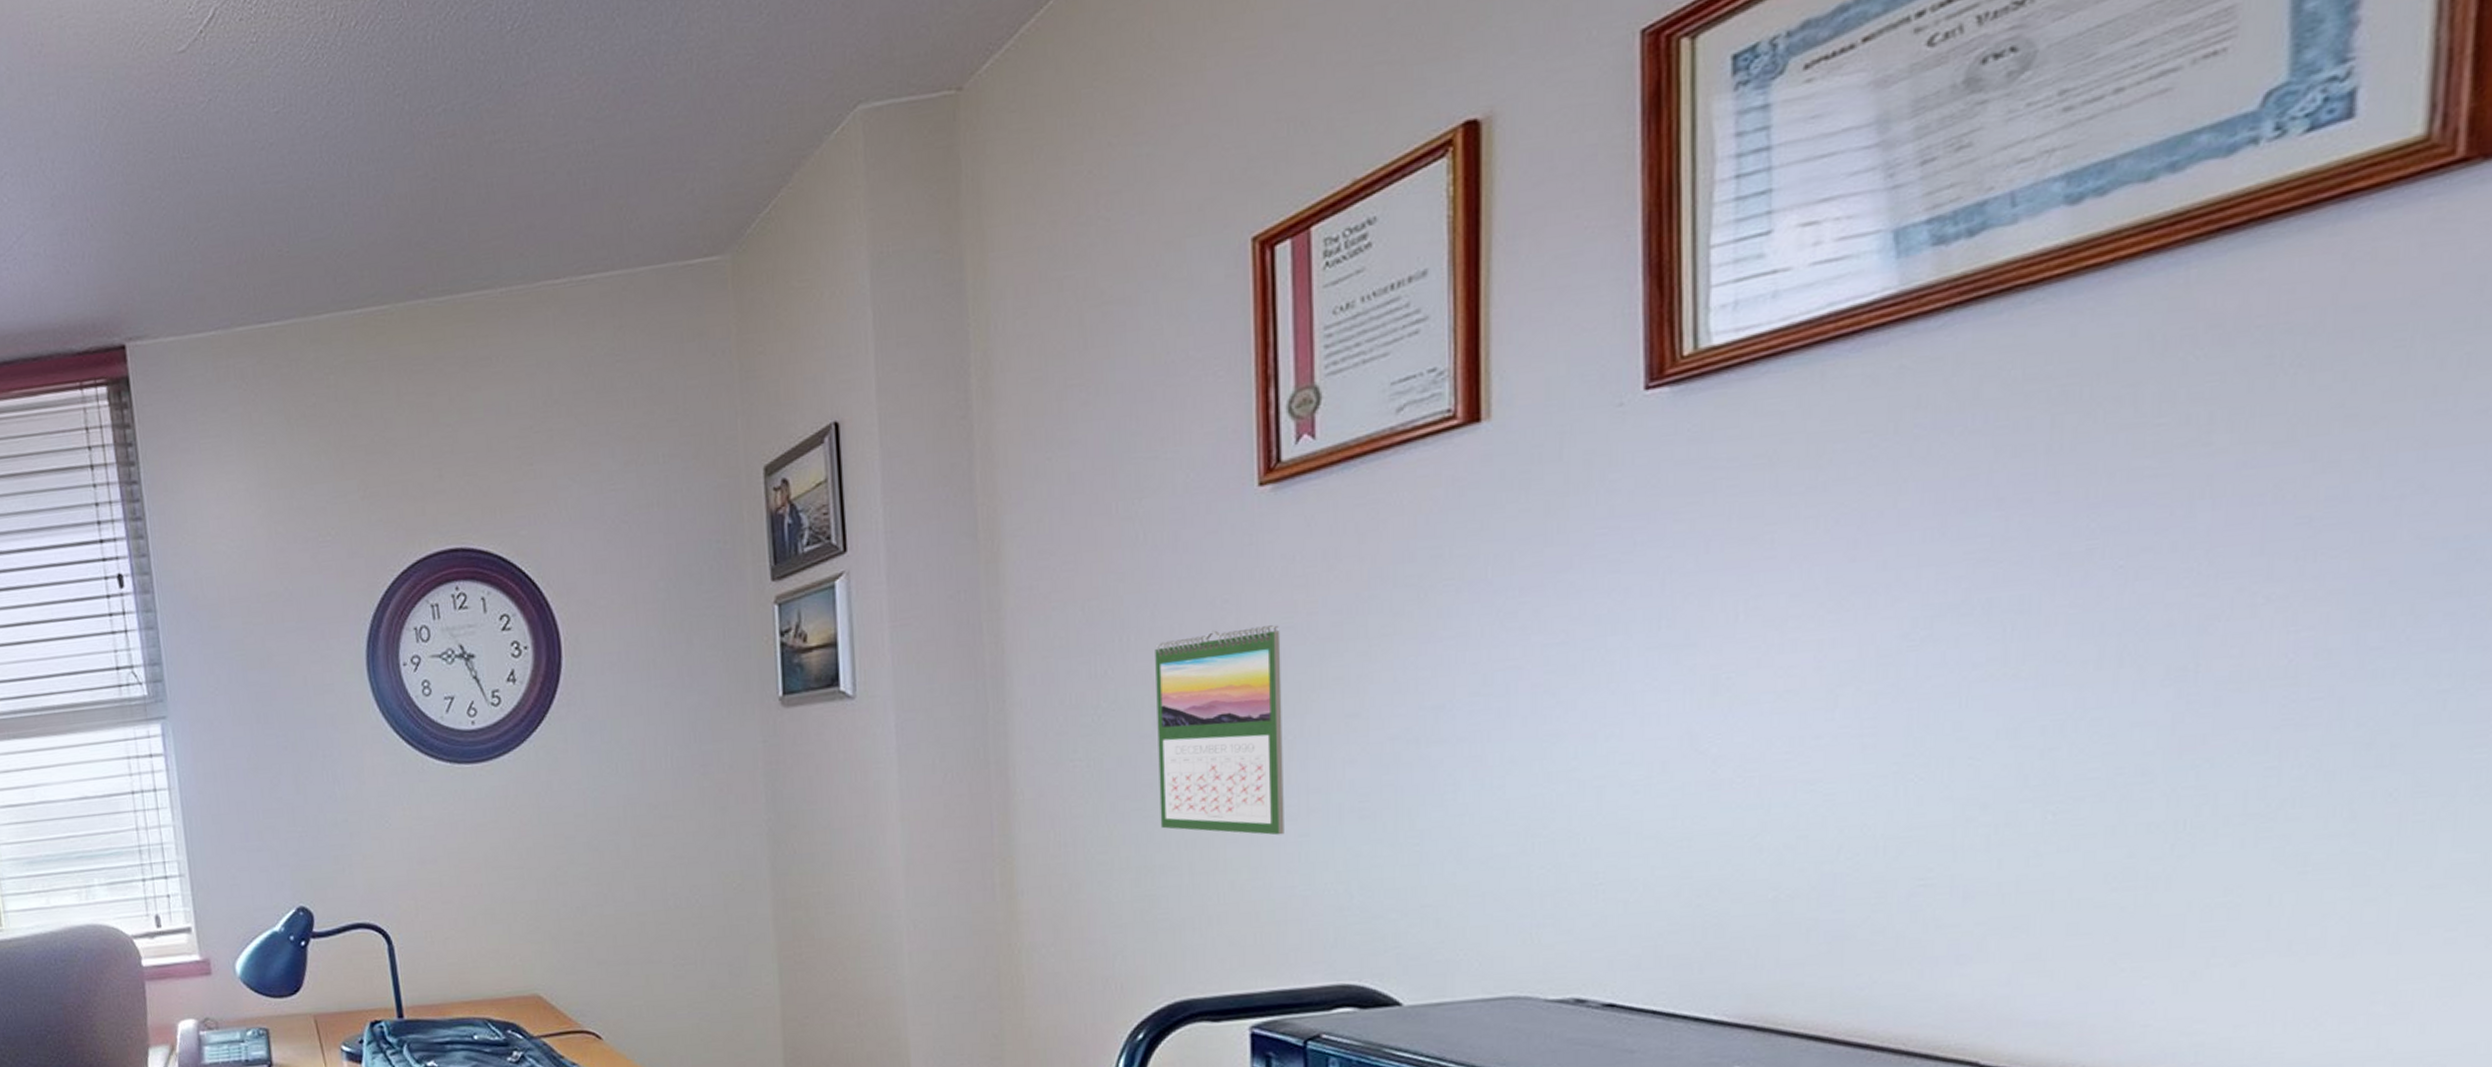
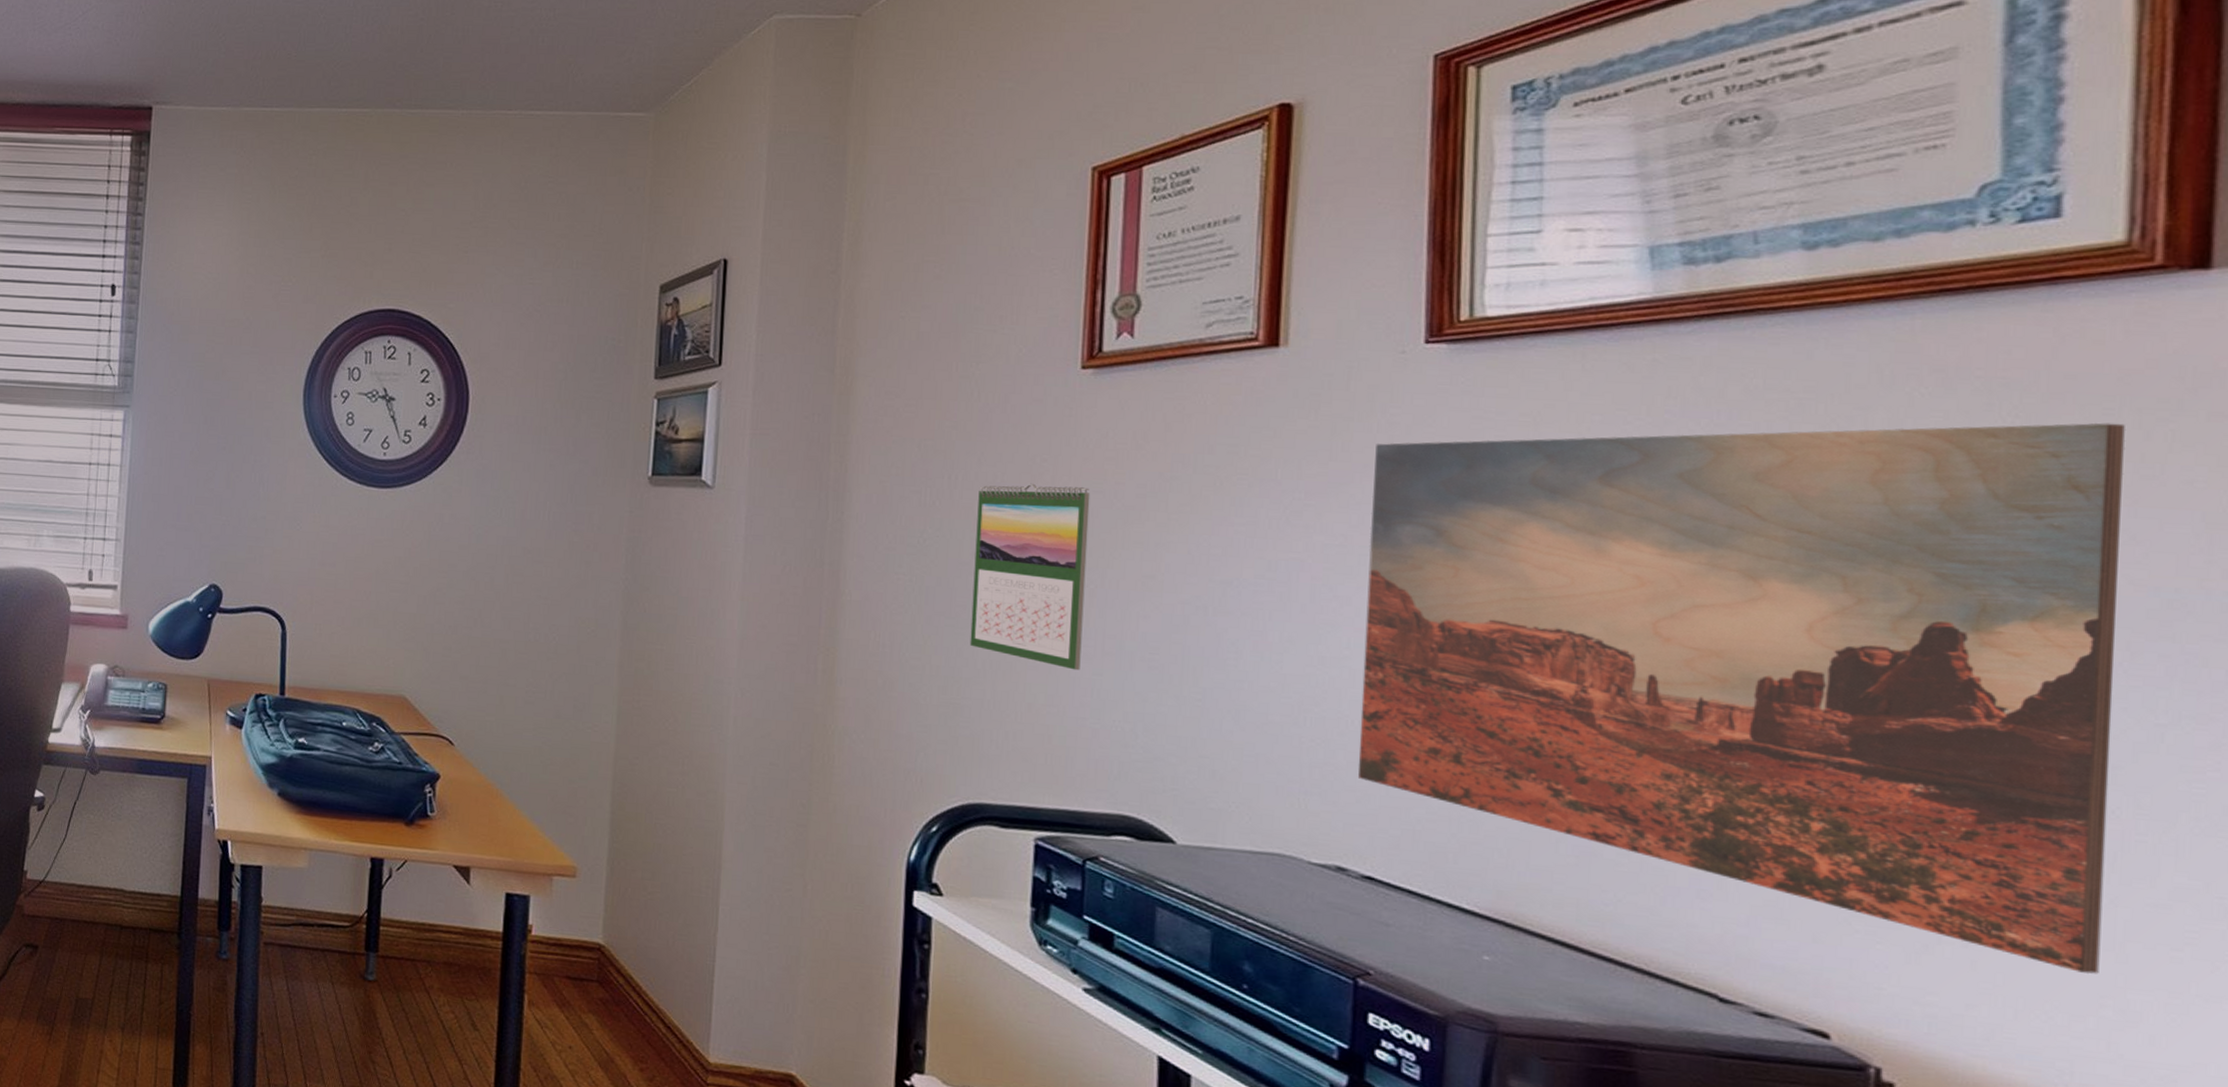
wall art: none [1592,355,2419,972] -> present [1358,422,2126,974]

